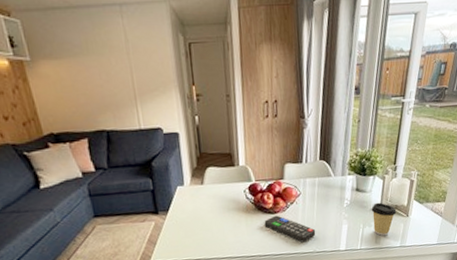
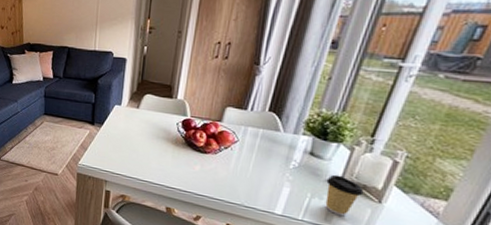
remote control: present [264,215,316,243] -> none [191,155,249,192]

